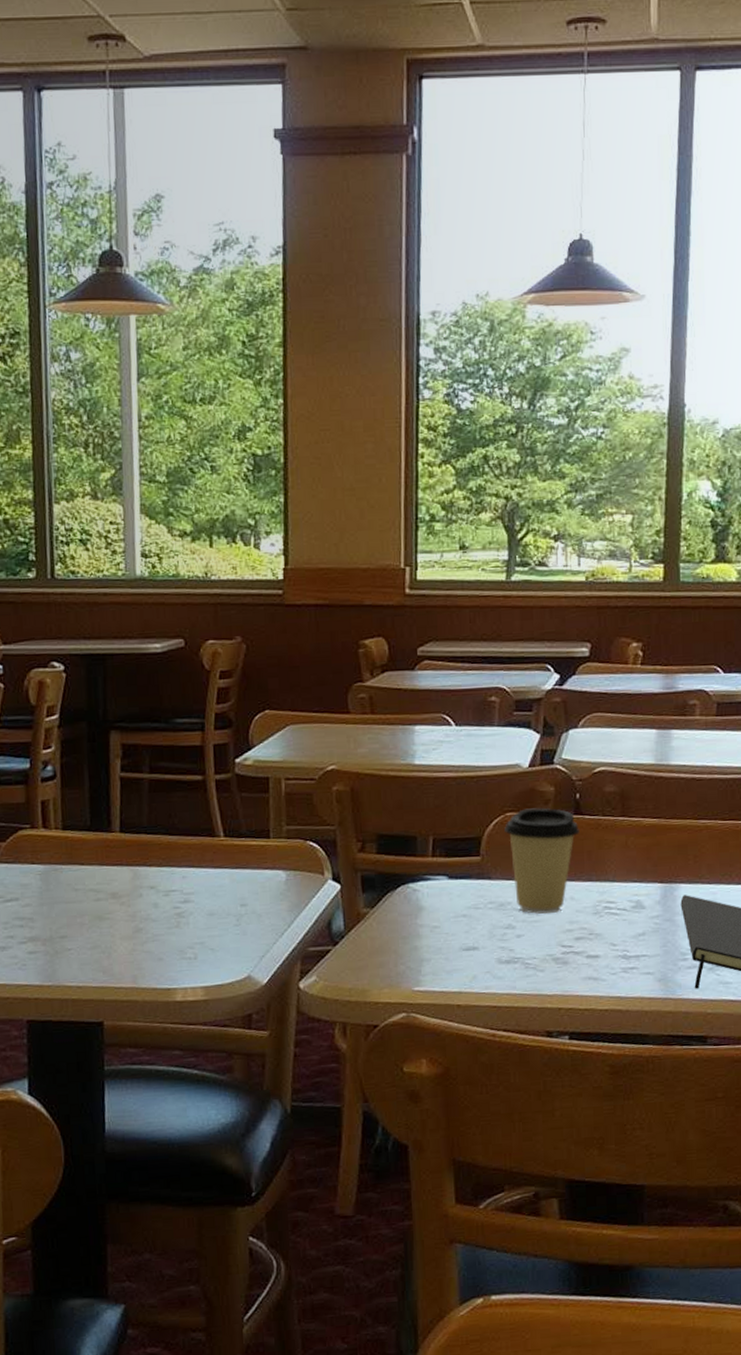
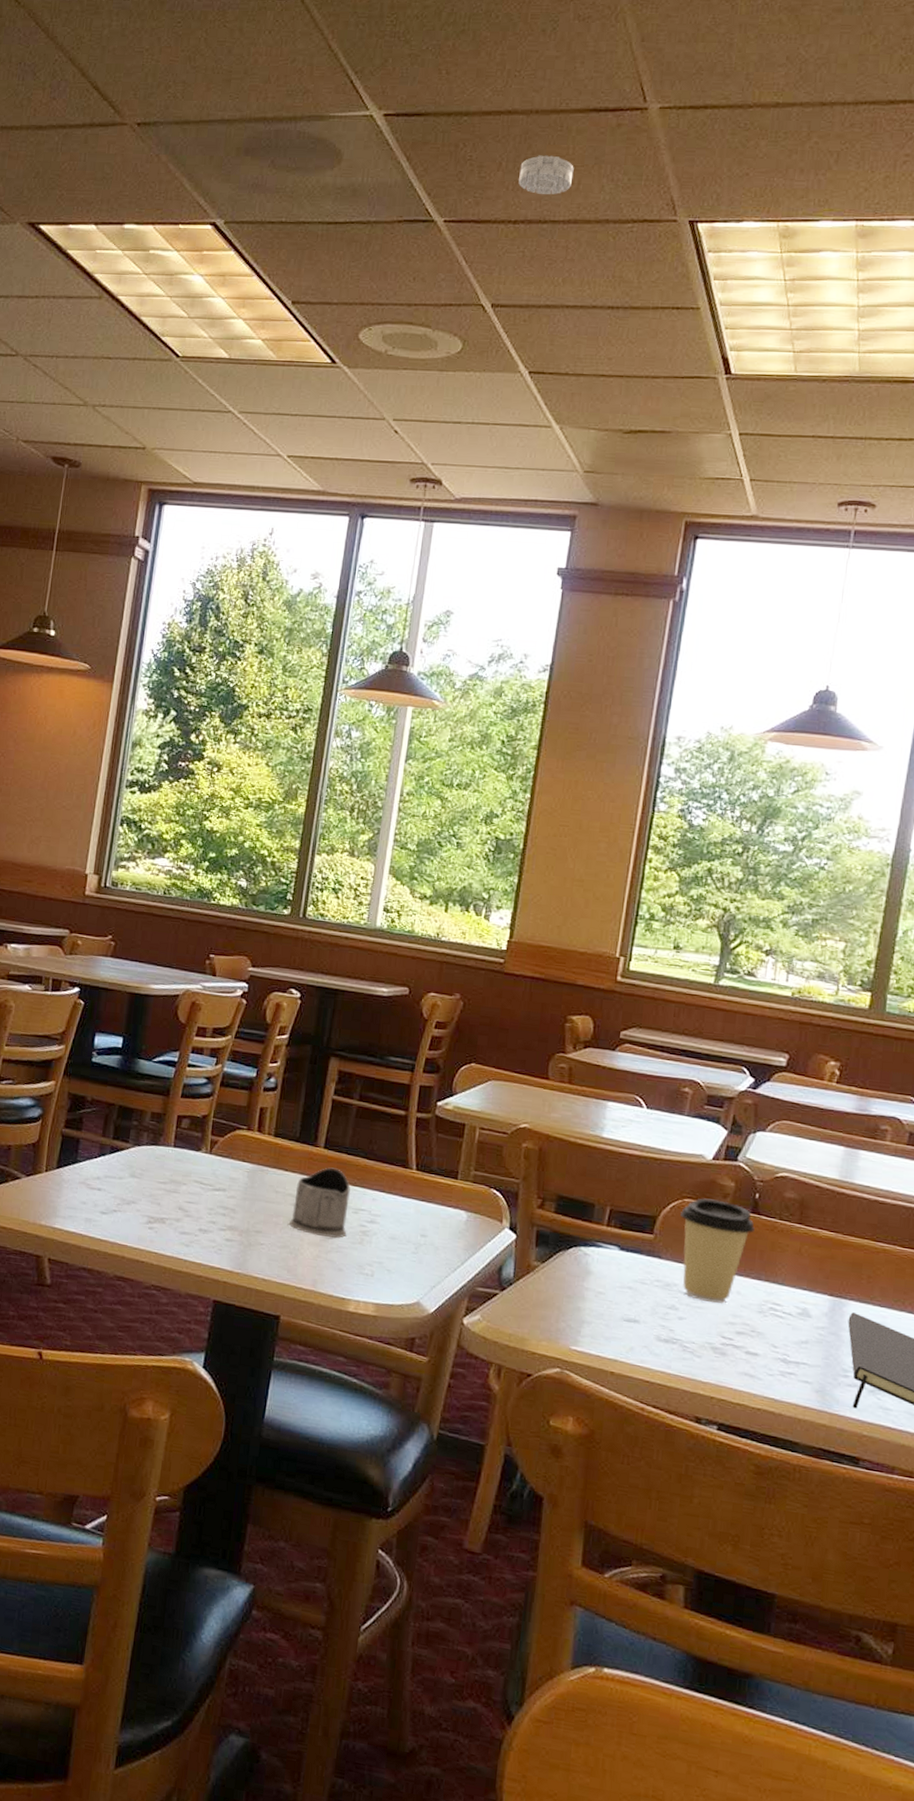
tea glass holder: none [95,851,161,928] -> present [288,1167,351,1238]

